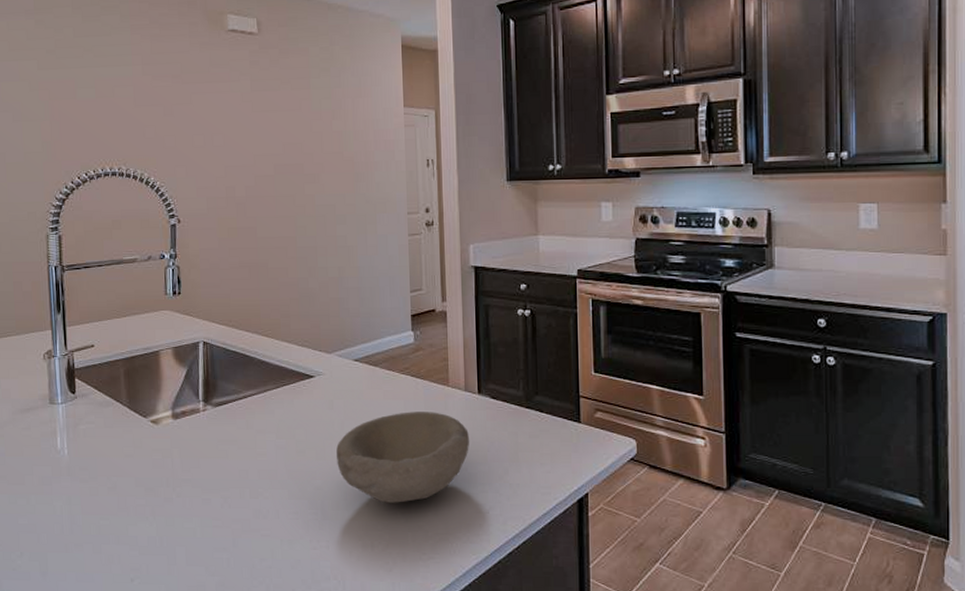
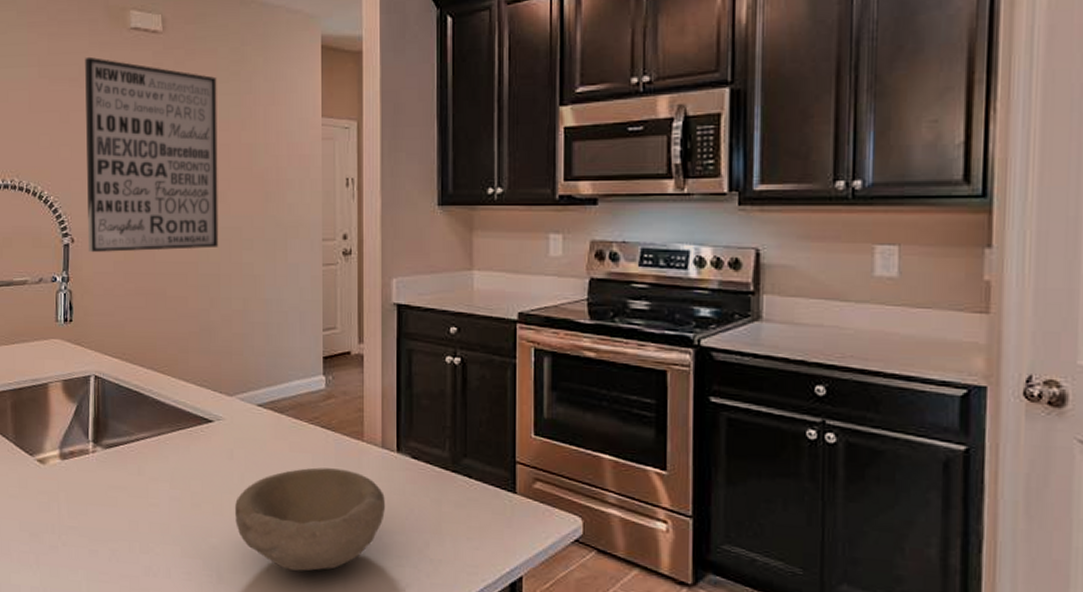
wall art: none [186,55,315,232] -> present [85,56,219,253]

